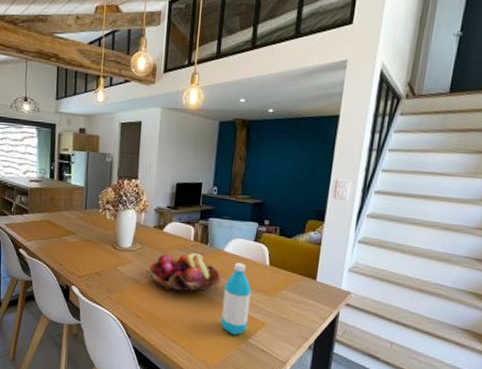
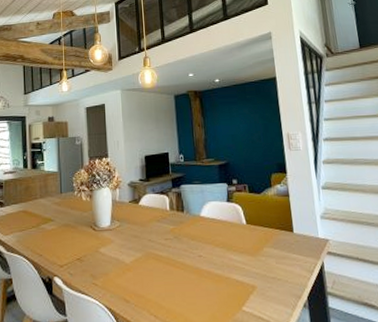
fruit basket: present [147,253,221,293] -> none [129,222,203,267]
water bottle: present [220,262,252,335] -> none [207,226,239,305]

